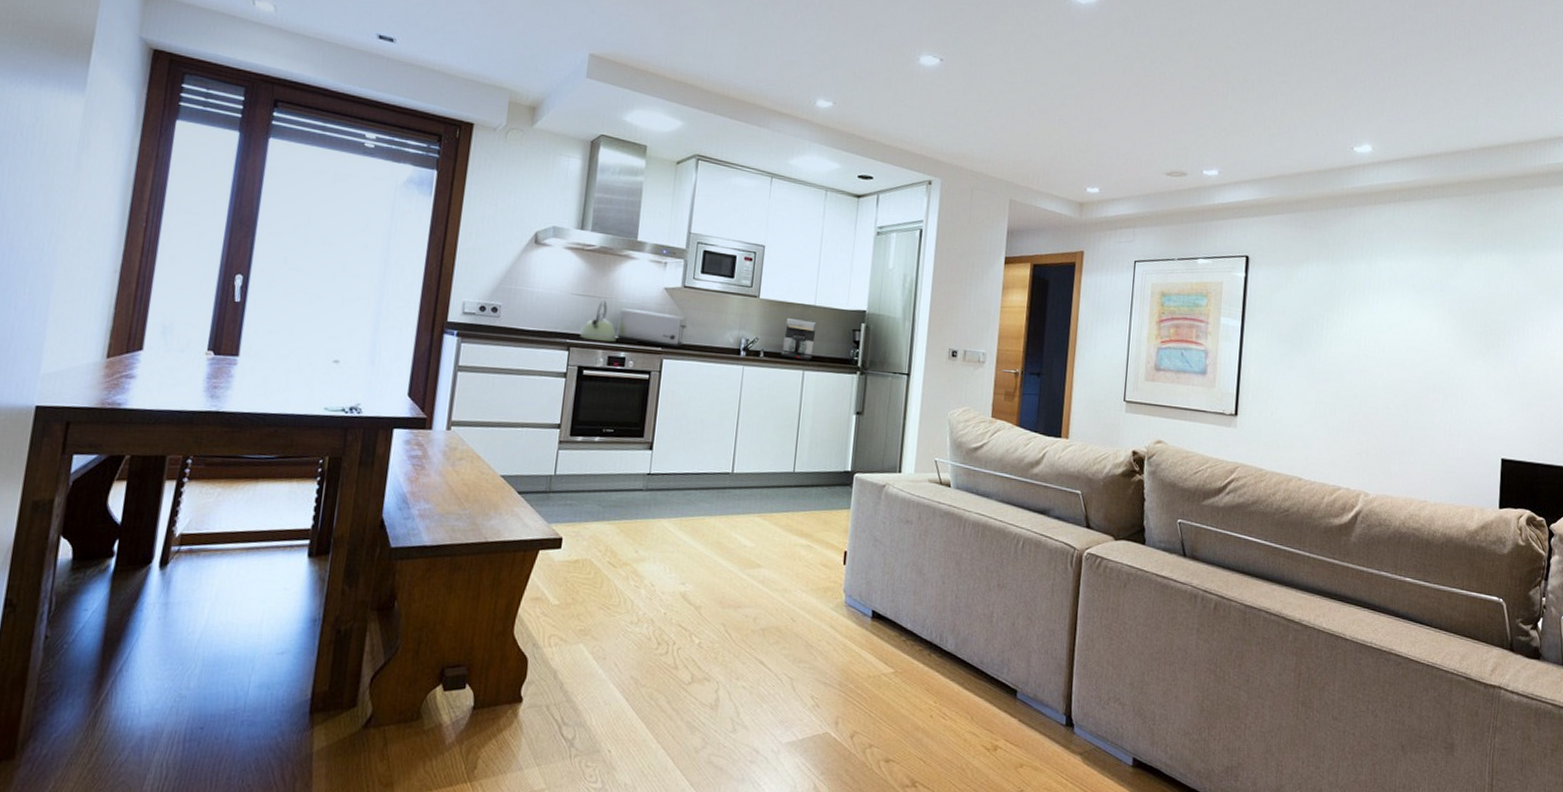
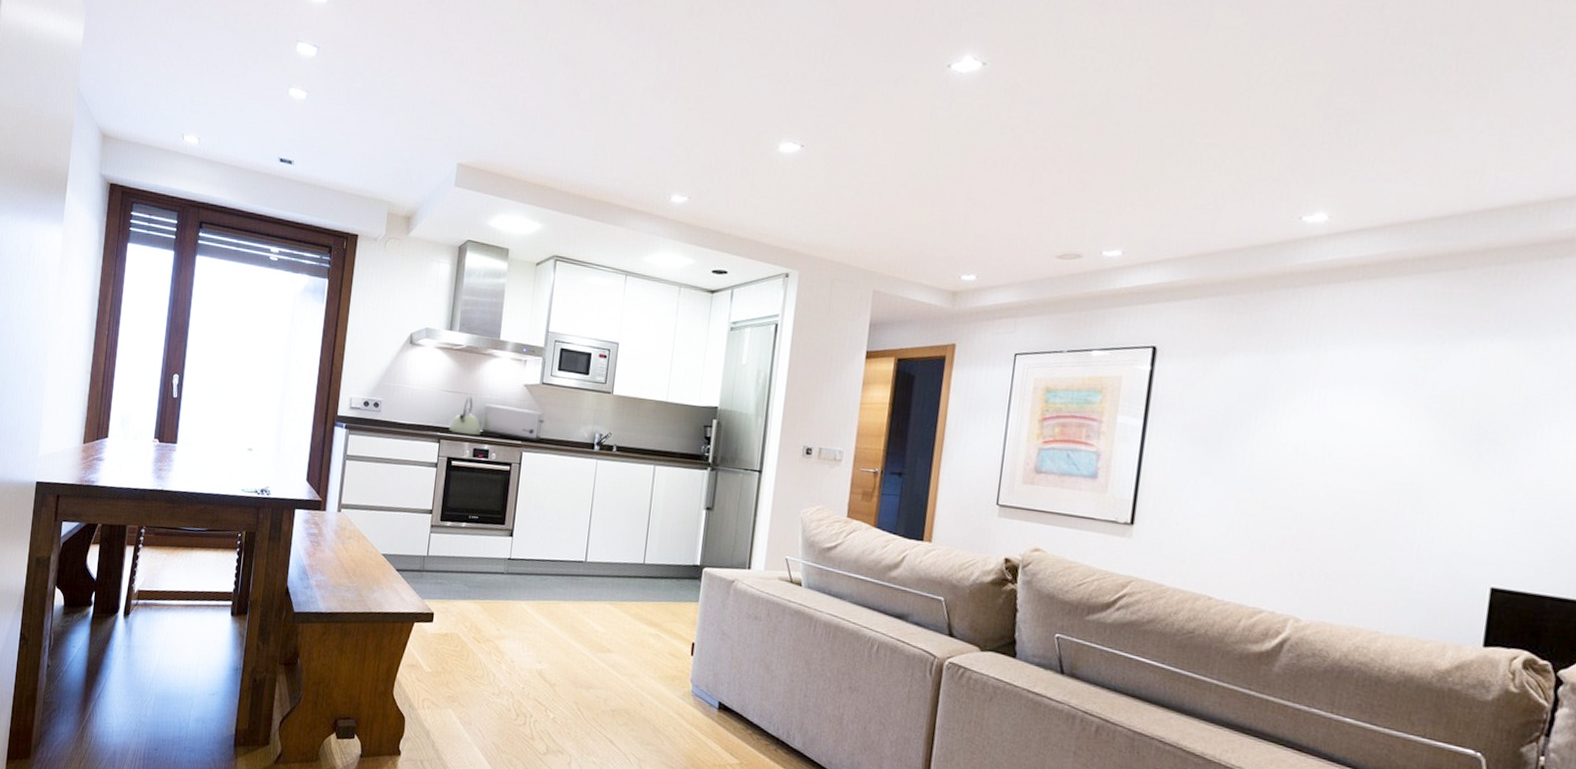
coffee maker: present [781,317,817,361] -> none [633,413,669,456]

